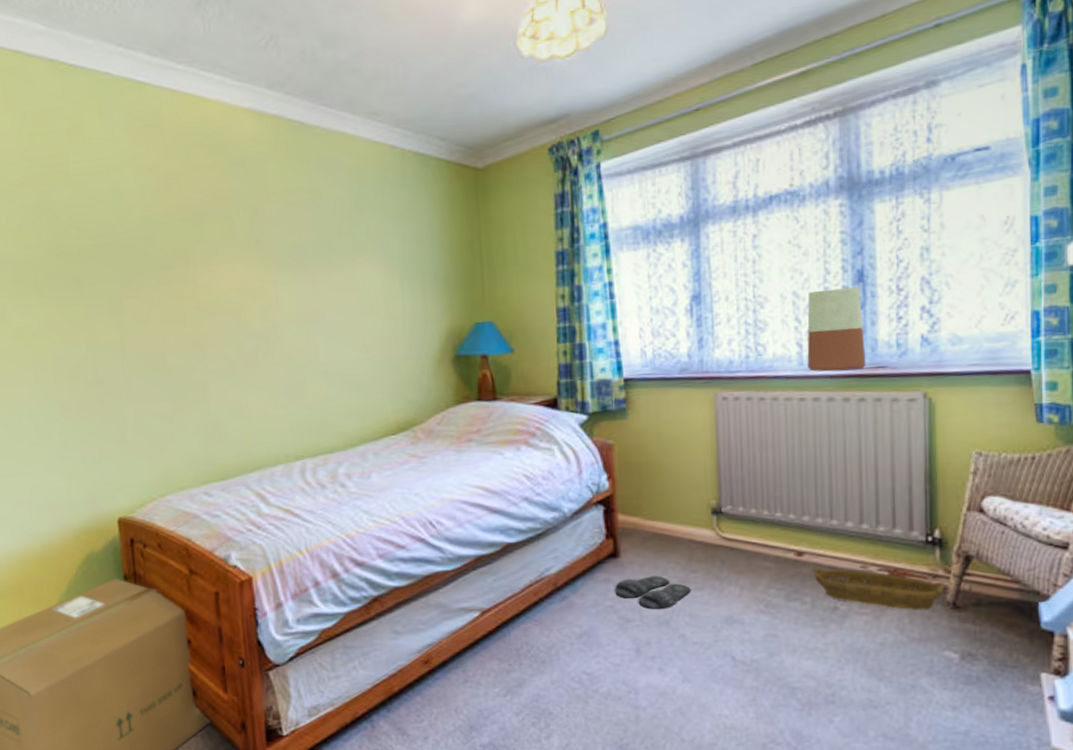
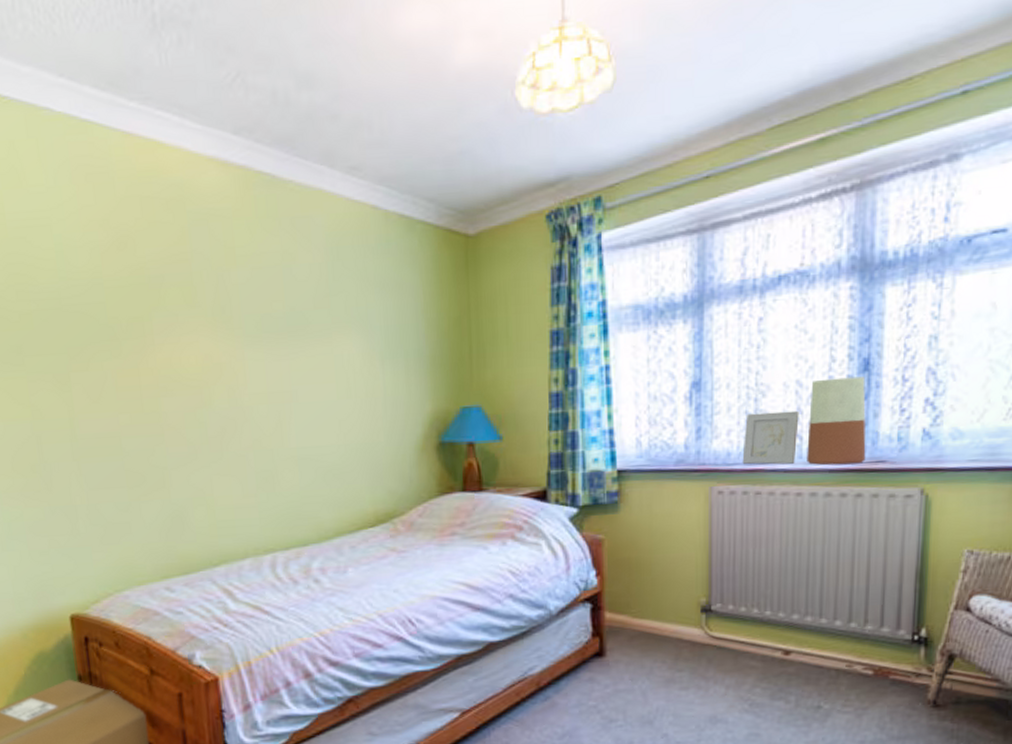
slippers: present [615,575,691,609] -> none [599,675,676,709]
picture frame: none [744,320,798,373] -> present [742,410,799,465]
basket: present [812,567,946,611] -> none [798,666,928,710]

